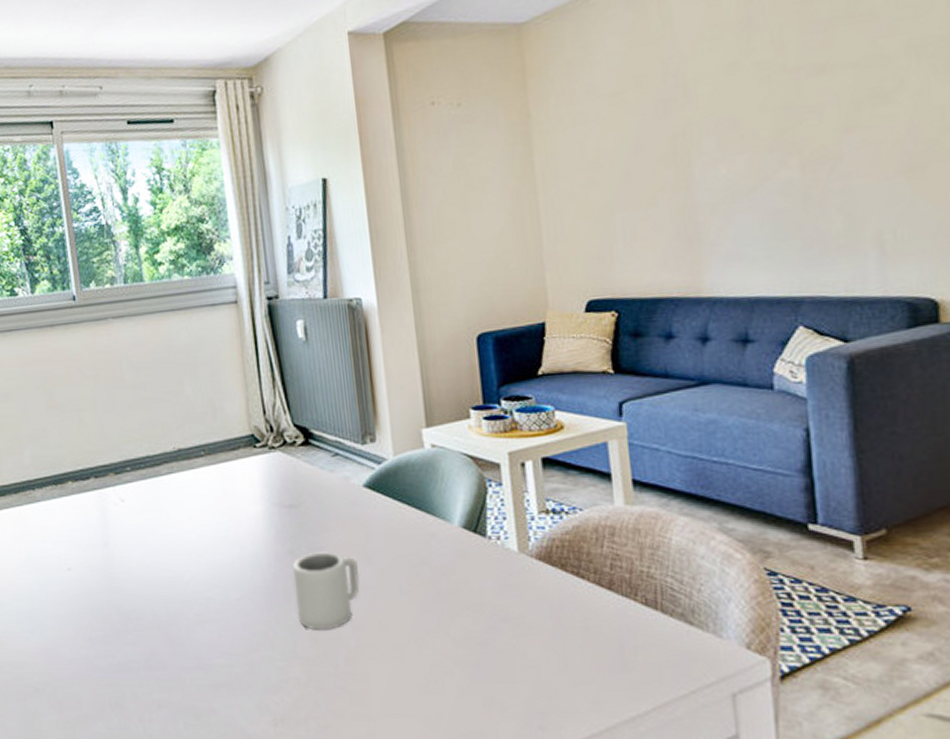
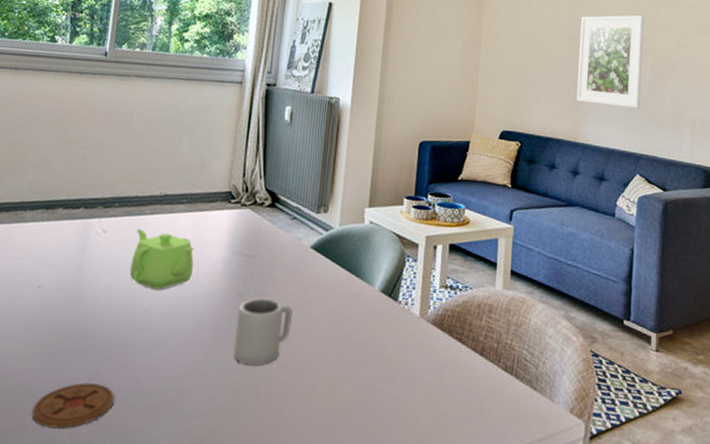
coaster: none [95,666,178,715] -> present [32,383,114,429]
teapot: none [156,492,231,558] -> present [129,229,195,290]
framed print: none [679,97,790,241] -> present [576,15,645,109]

